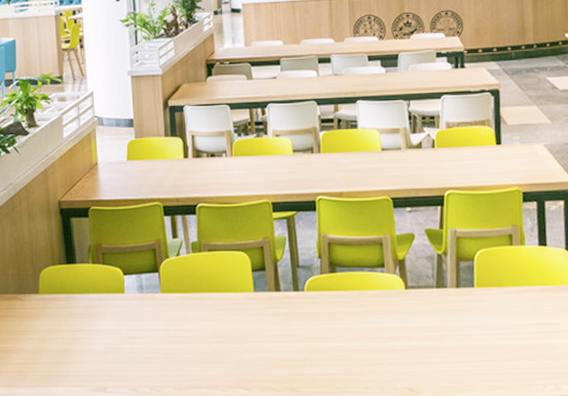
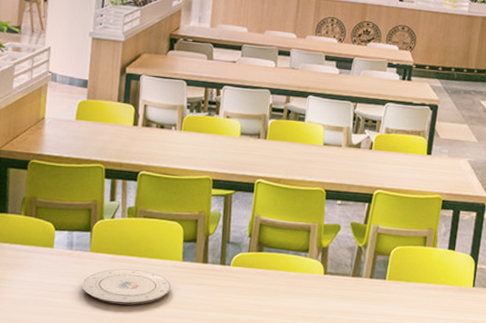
plate: none [158,306,246,344] -> present [82,268,171,305]

